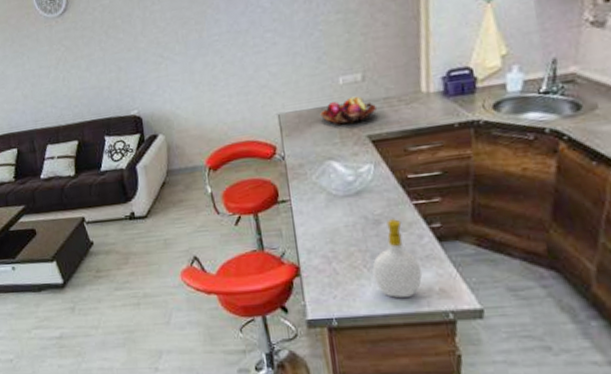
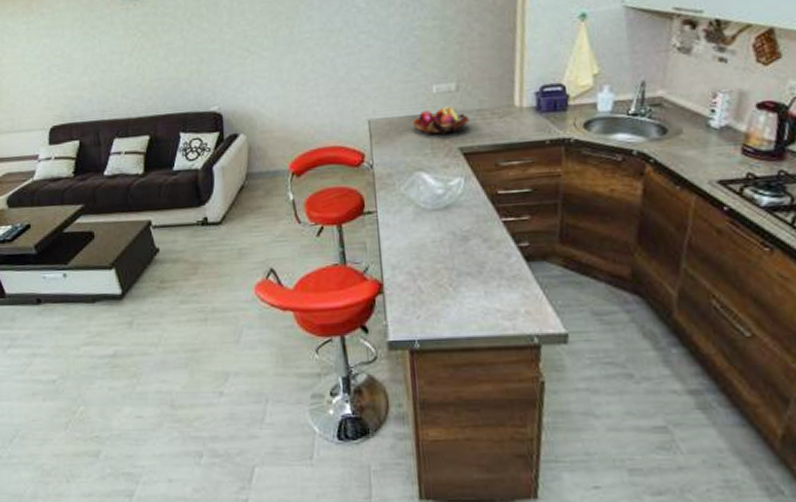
soap bottle: present [372,218,423,298] -> none [458,235,509,319]

